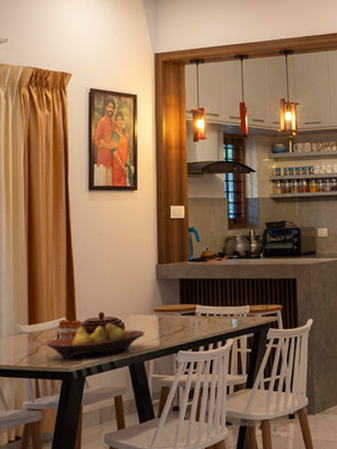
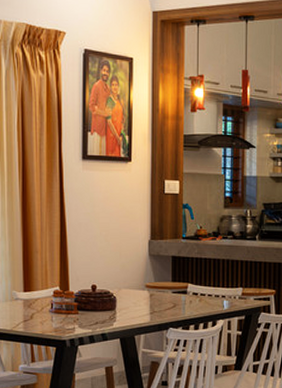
fruit bowl: present [46,323,145,359] -> none [40,295,136,328]

